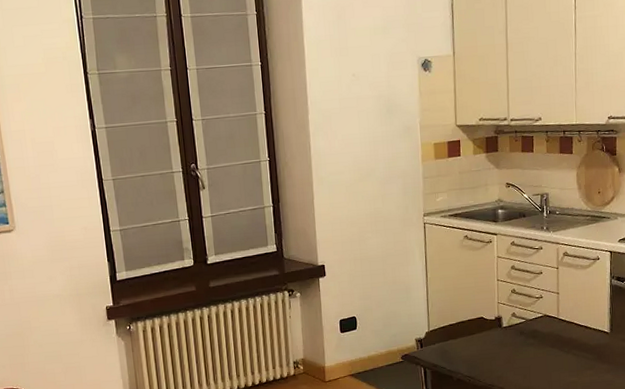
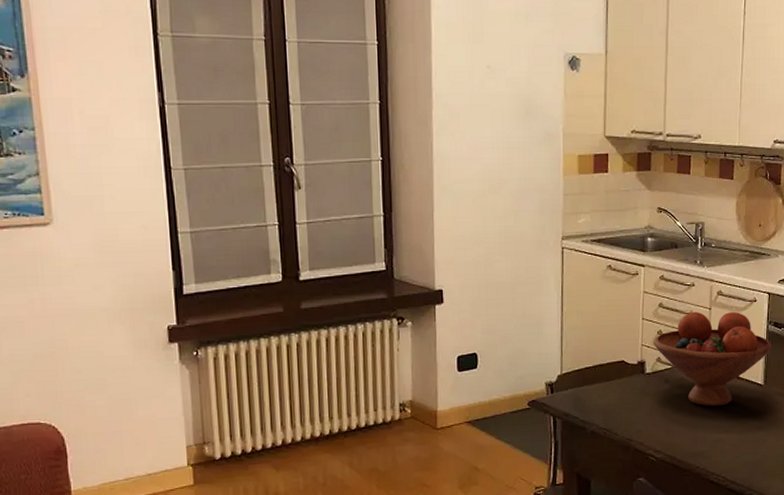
fruit bowl: none [507,269,616,354] -> present [653,311,772,407]

